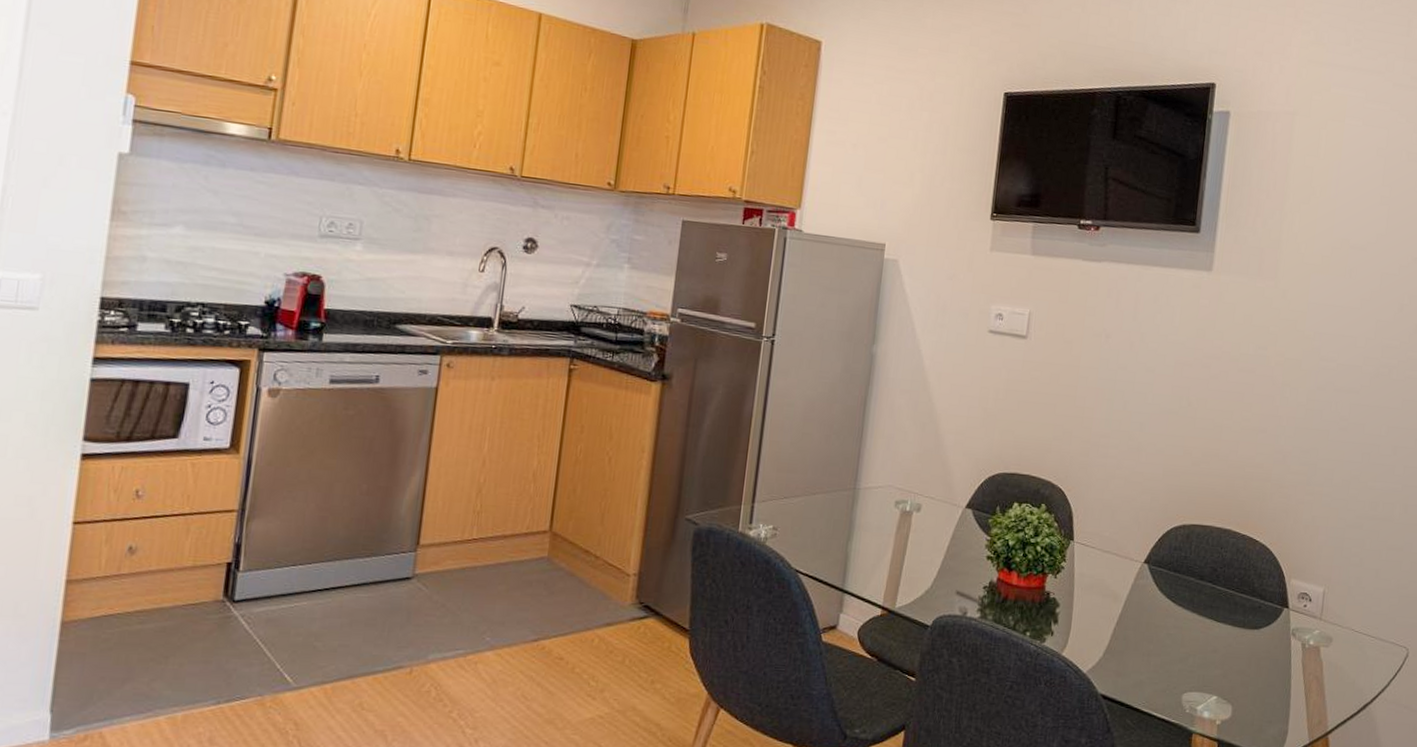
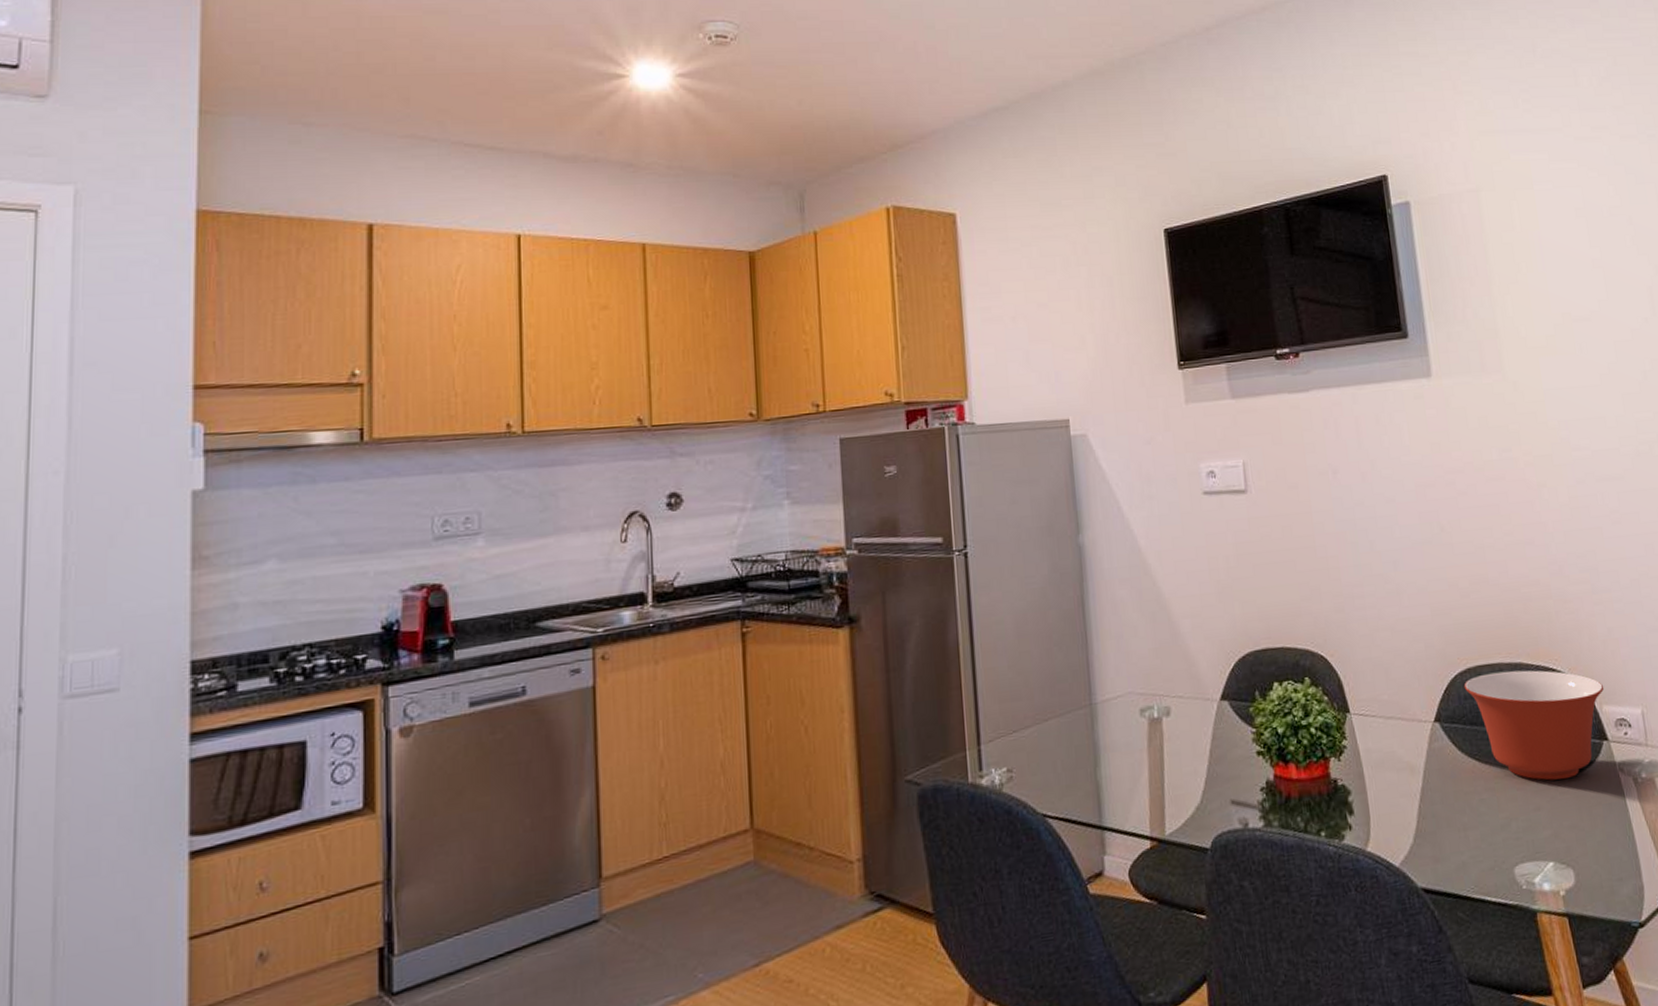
mixing bowl: none [1176,532,1297,633] -> present [1463,670,1605,781]

